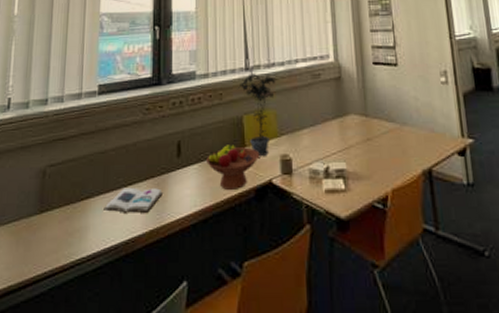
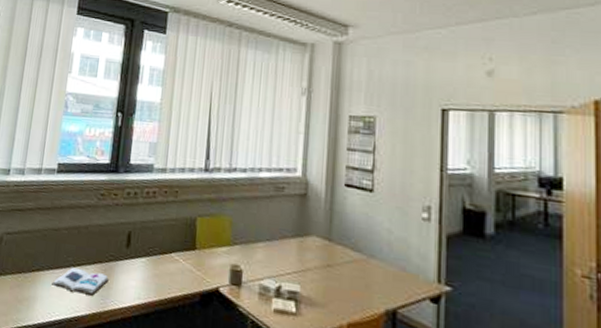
fruit bowl: present [207,144,260,190] -> none [154,244,210,291]
potted plant: present [237,71,277,157] -> none [194,173,237,263]

